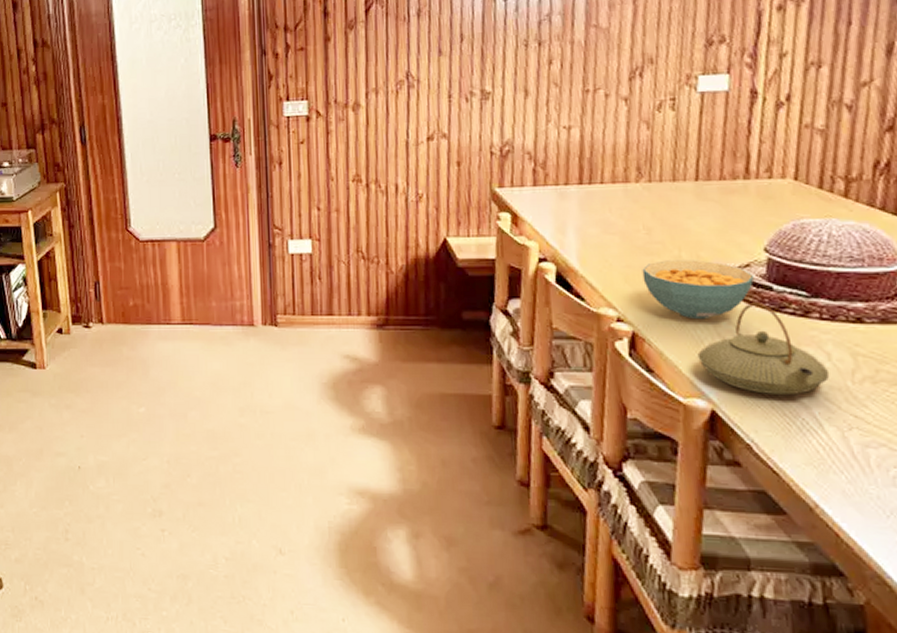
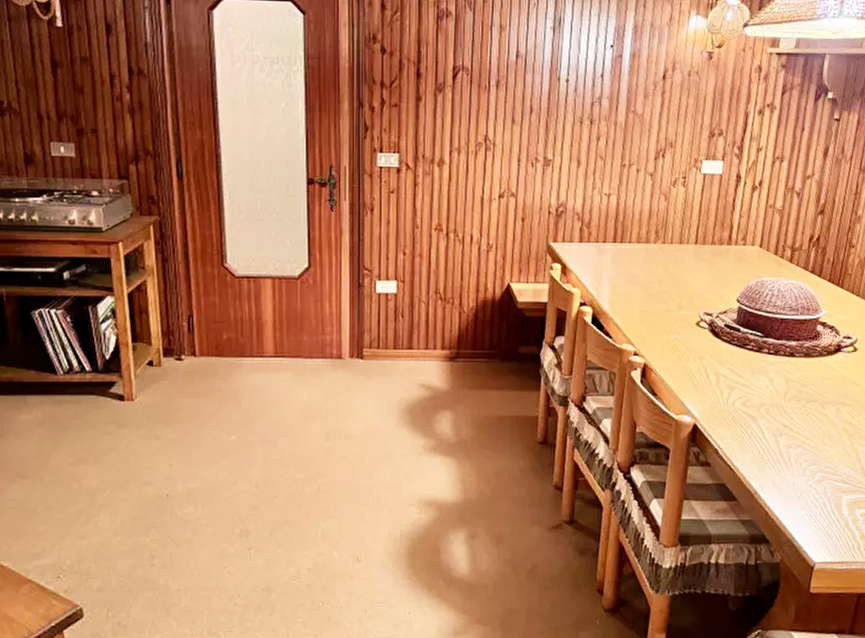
cereal bowl: present [642,260,755,320] -> none [654,307,729,354]
teapot: present [697,302,830,396] -> none [687,341,771,412]

